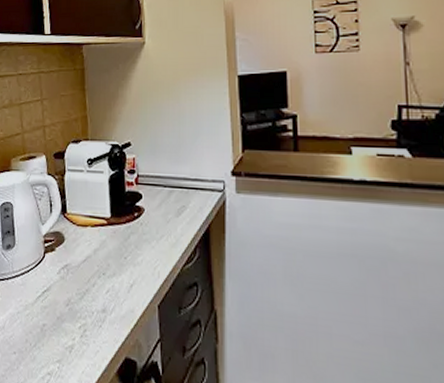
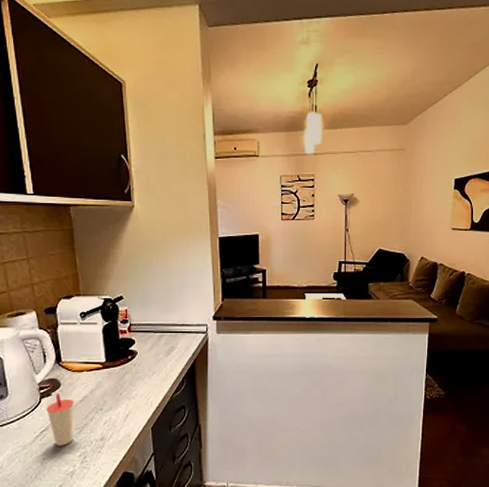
cup: none [49,249,77,313] -> present [46,394,74,446]

